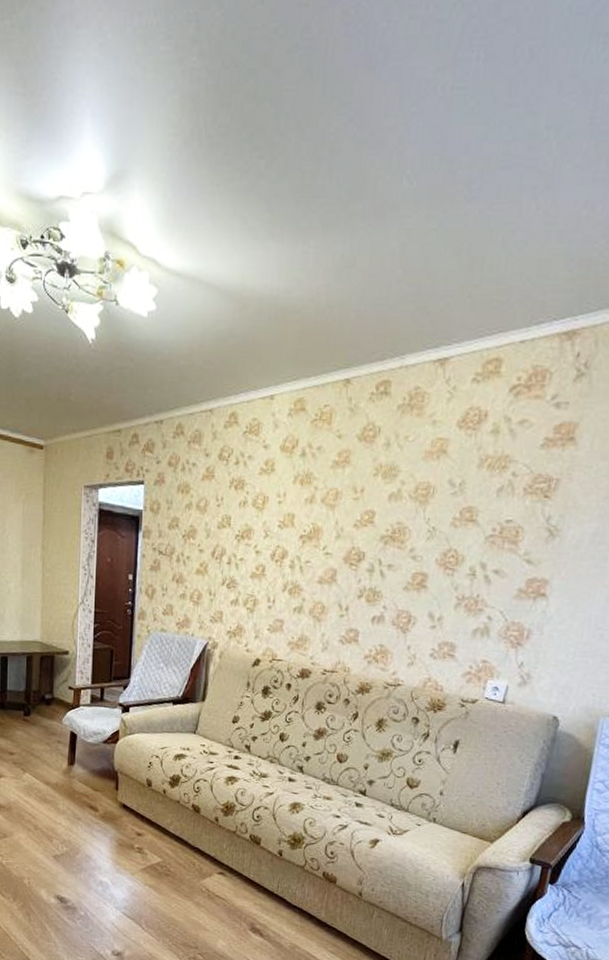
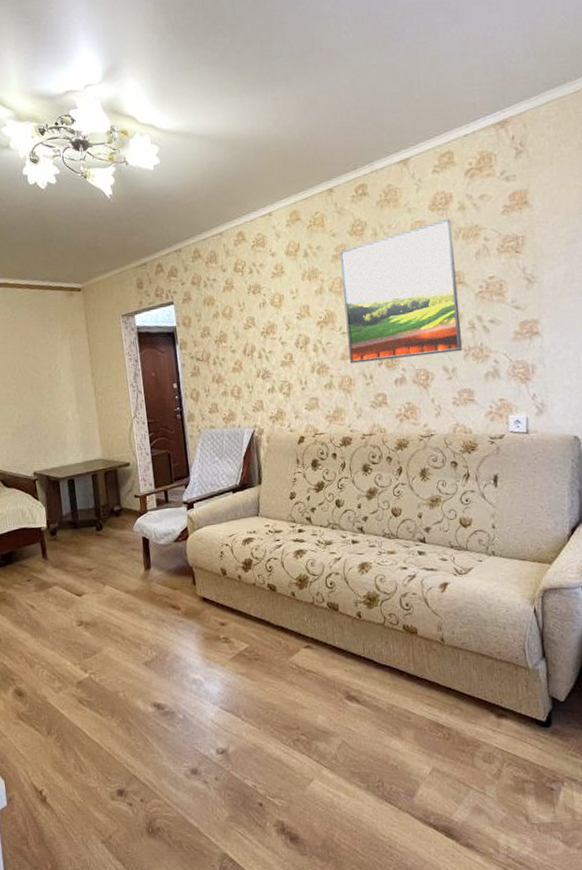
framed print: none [326,440,480,599] -> present [340,218,462,364]

